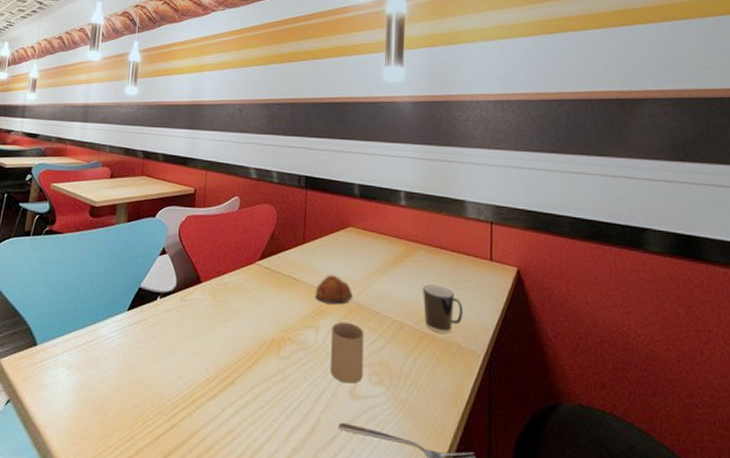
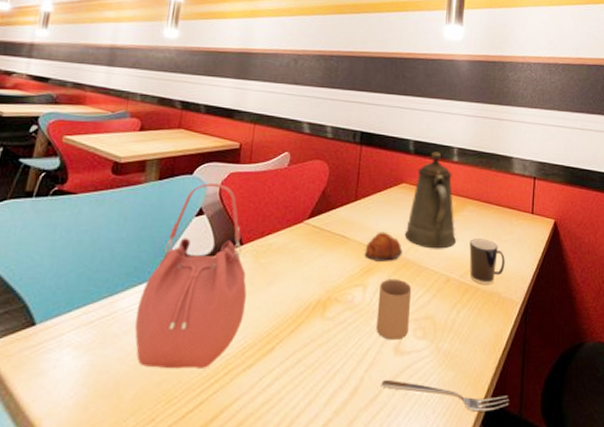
handbag: none [113,225,207,395] -> present [134,183,247,369]
coffee pot: none [354,195,408,293] -> present [404,152,456,248]

